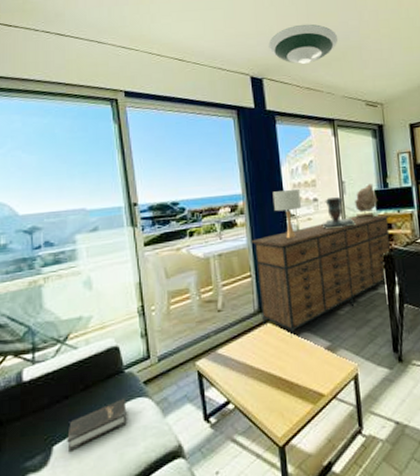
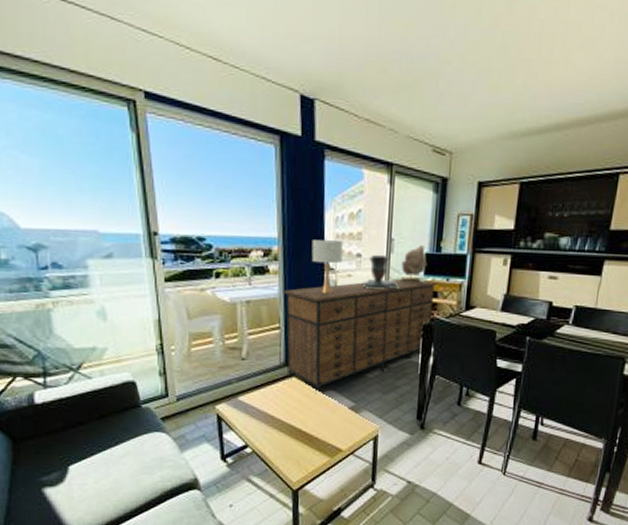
hardback book: present [67,399,127,452] -> none [83,431,144,472]
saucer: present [268,24,338,64] -> none [326,32,412,88]

